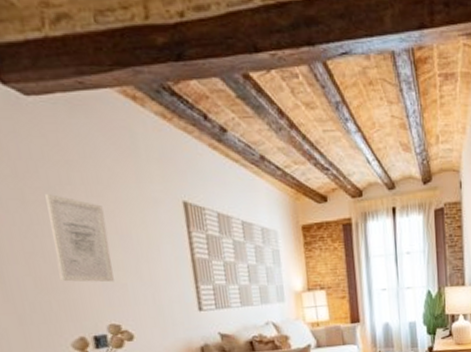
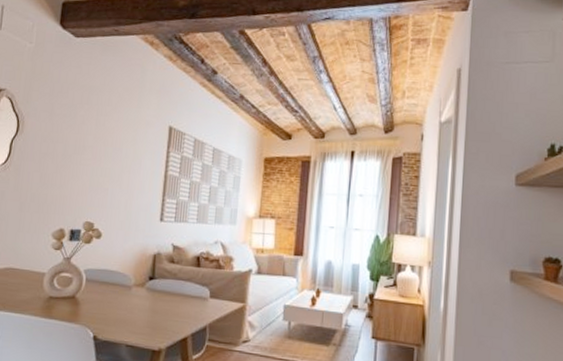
wall art: present [45,193,114,283] -> none [59,109,107,186]

